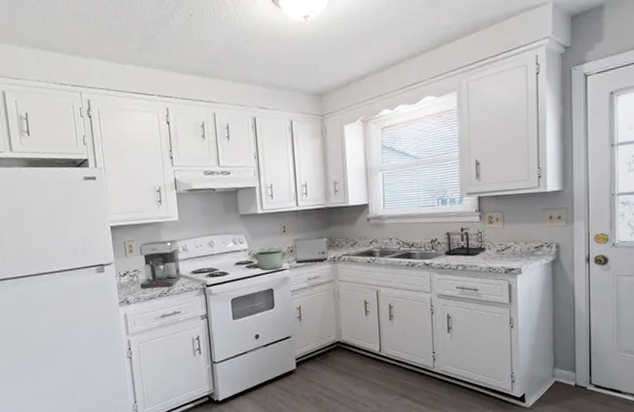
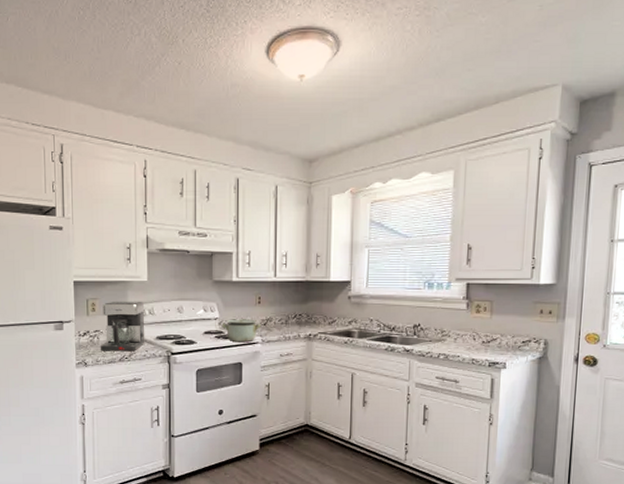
toaster: present [292,237,329,264] -> none [266,312,305,338]
dish rack: present [444,226,487,257] -> none [427,314,472,346]

